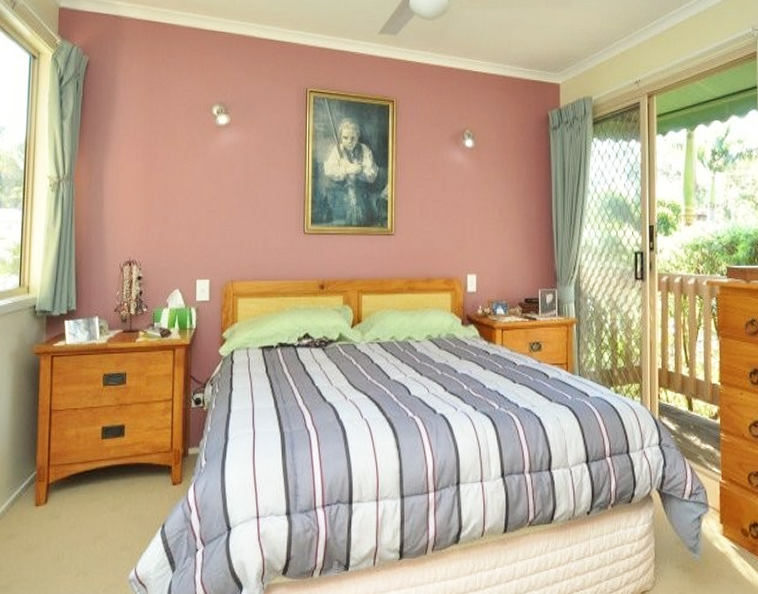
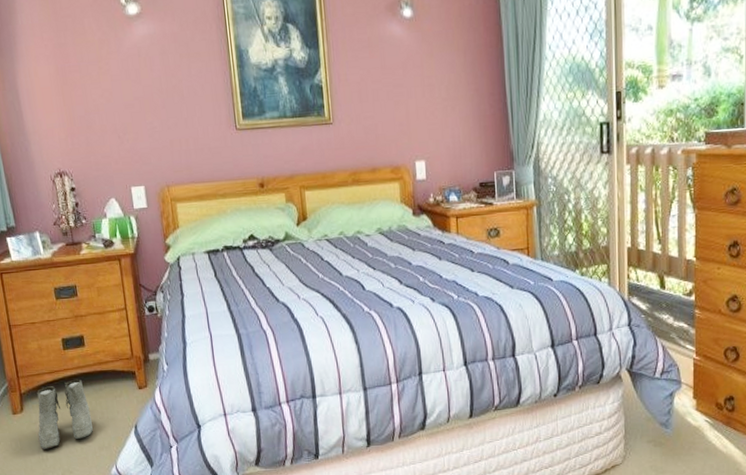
boots: none [58,471,119,547] -> present [37,379,93,449]

